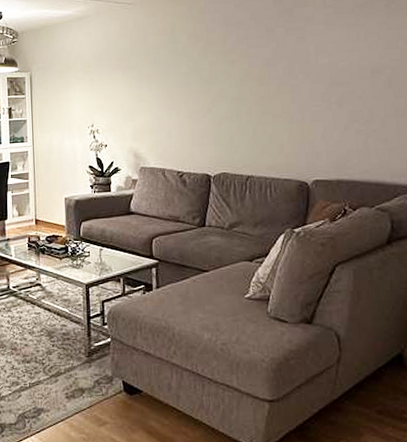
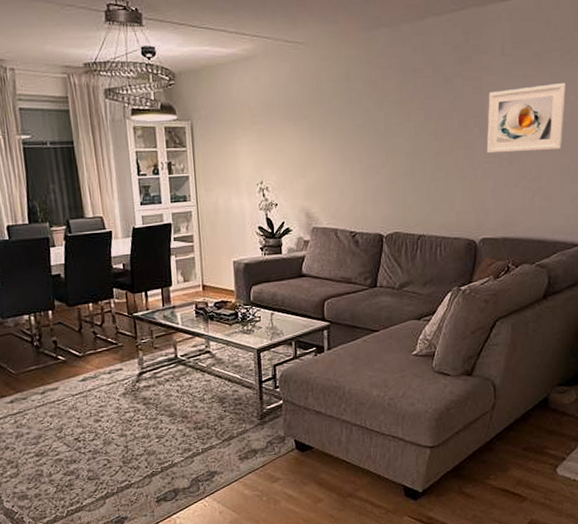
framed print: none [312,30,394,98] -> present [486,83,565,154]

